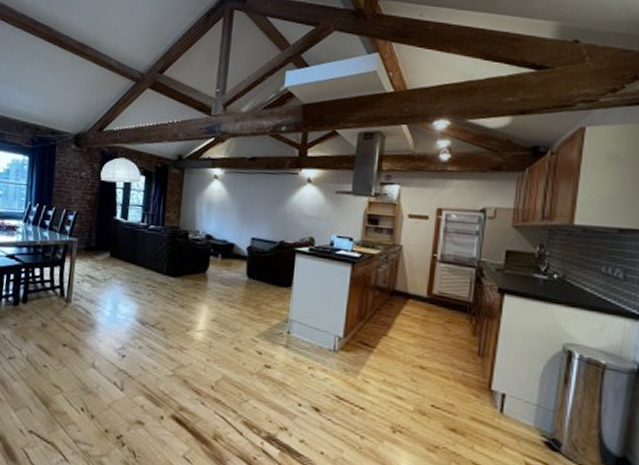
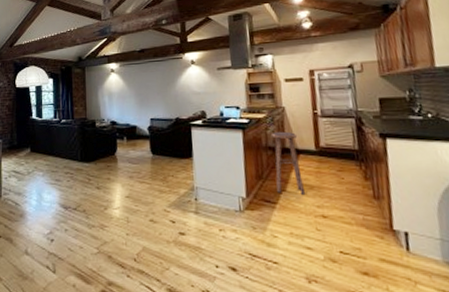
stool: none [378,271,411,342] -> present [270,131,306,194]

